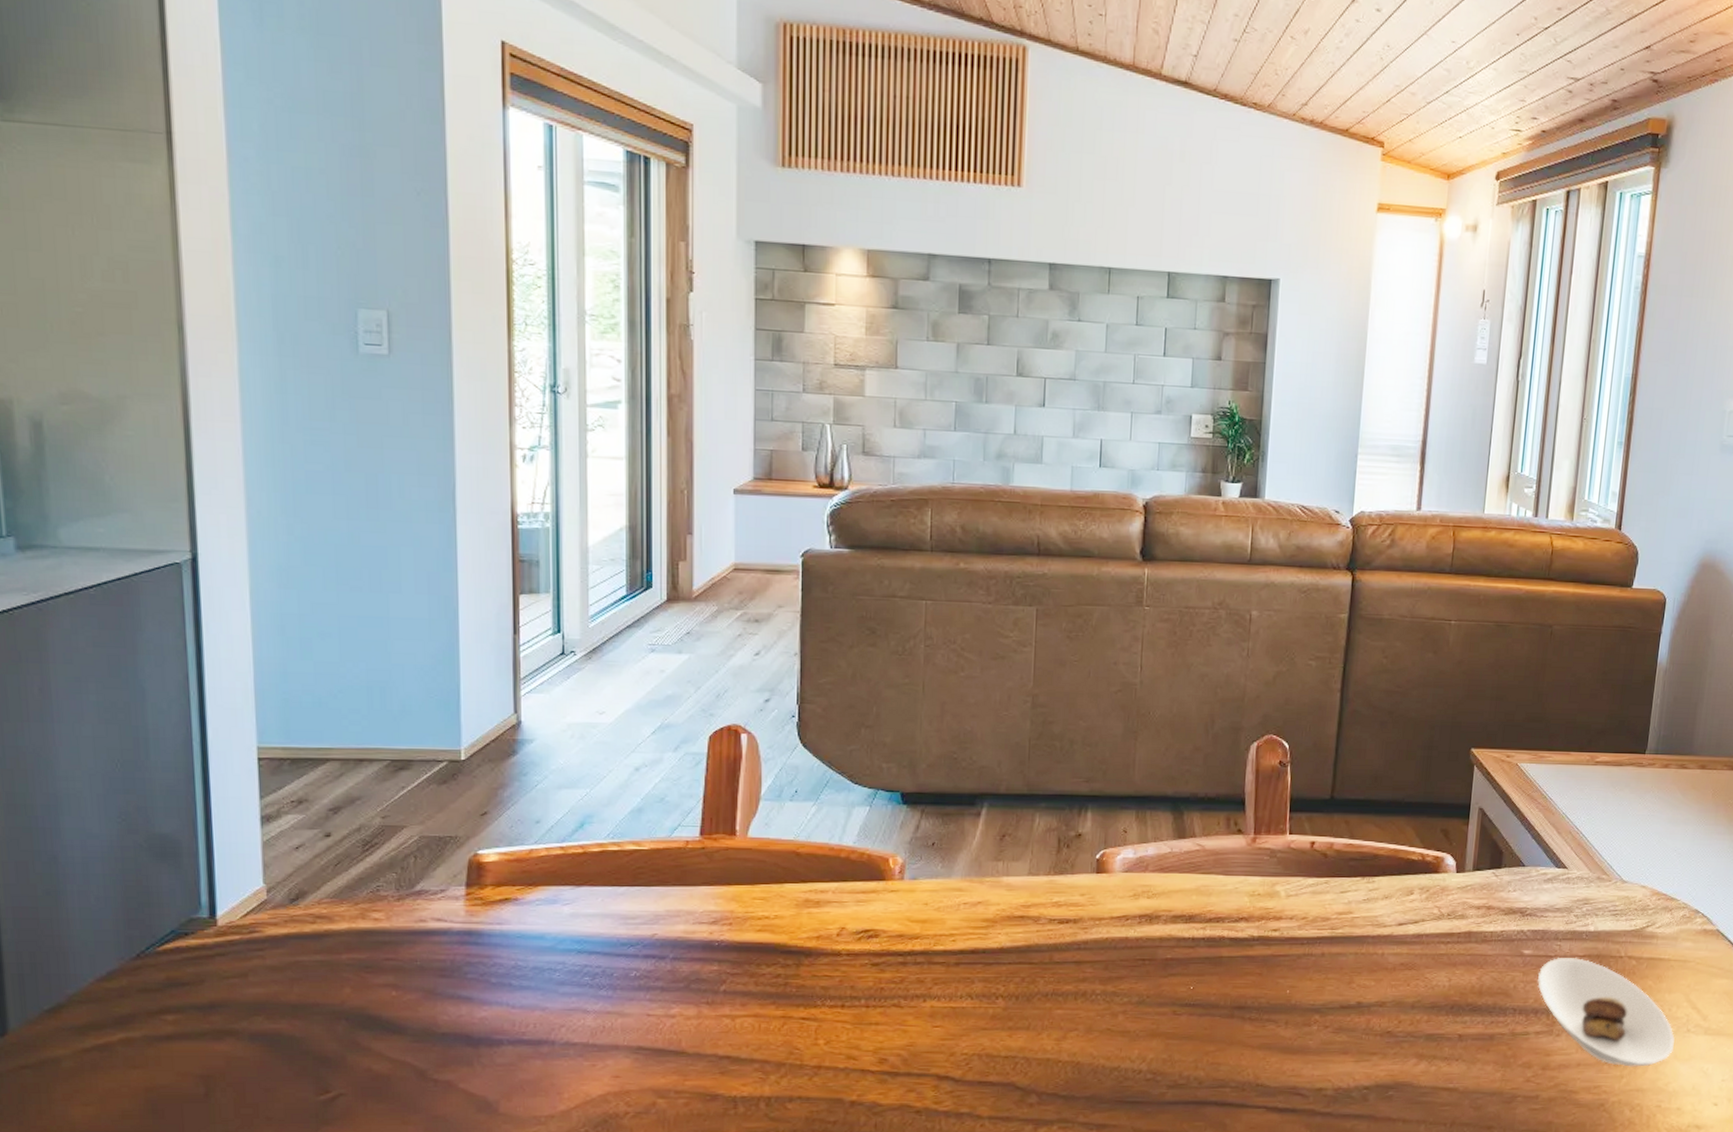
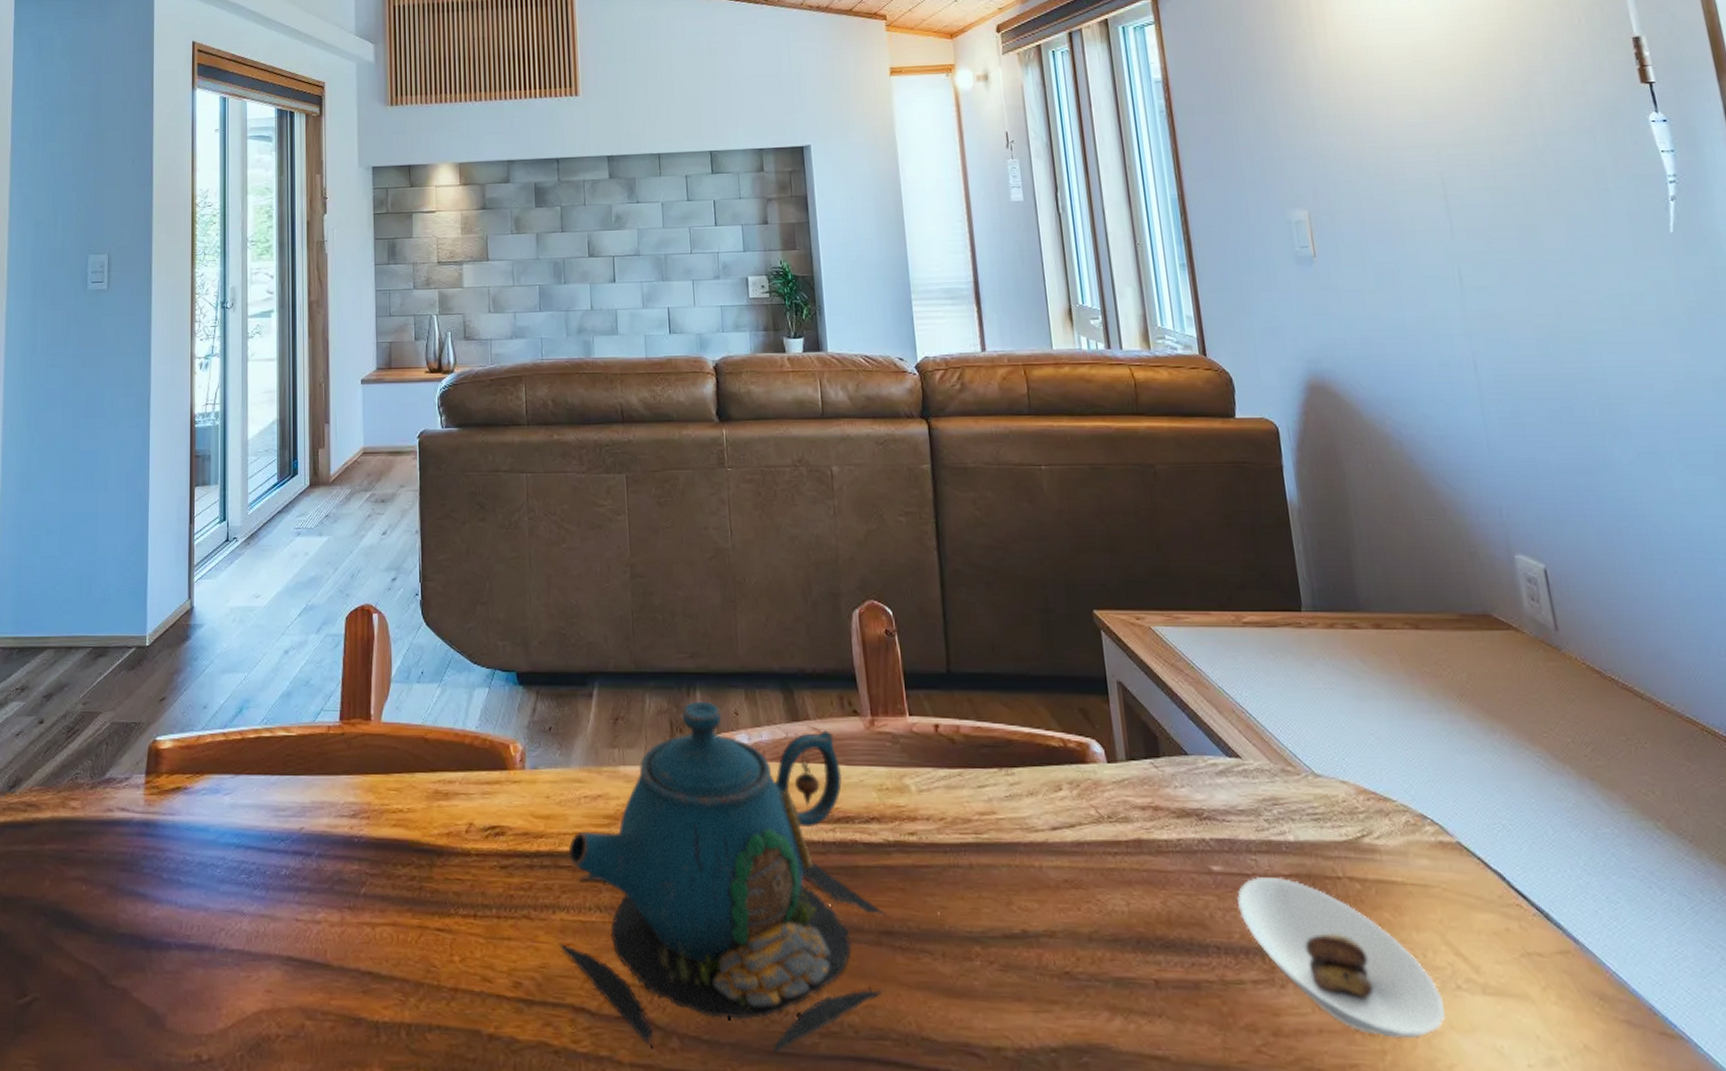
teapot: none [927,820,1242,1105] -> present [558,701,888,1052]

